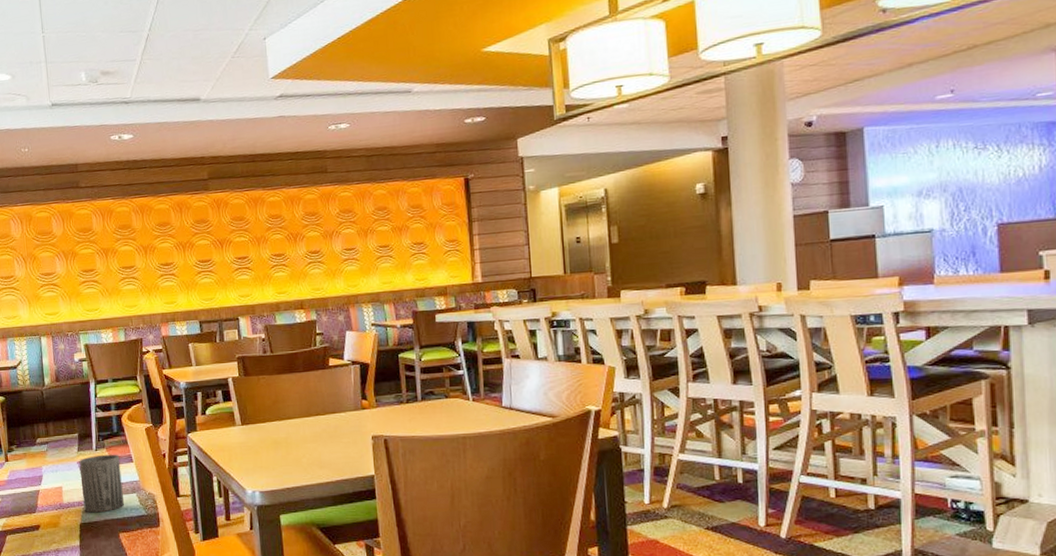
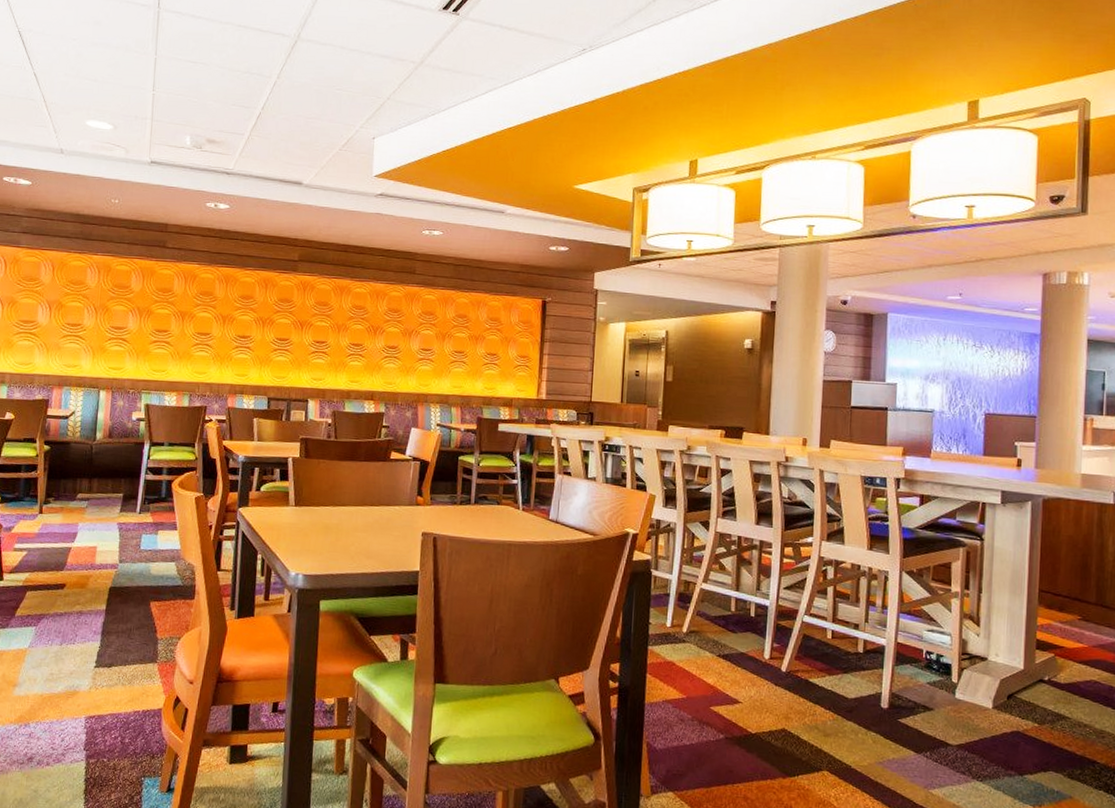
trash can: present [79,454,124,513] -> none [117,518,164,578]

